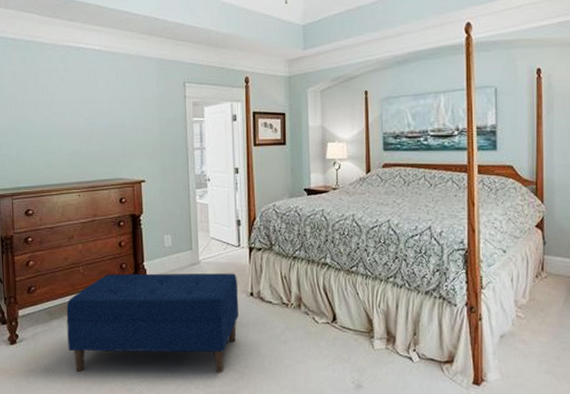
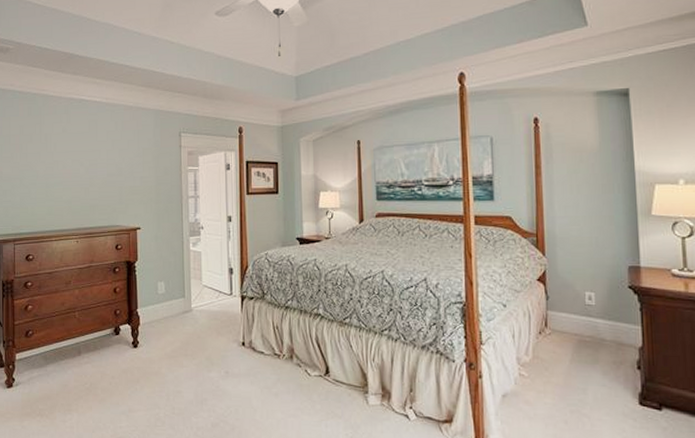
bench: present [66,273,239,373] -> none [61,320,231,425]

